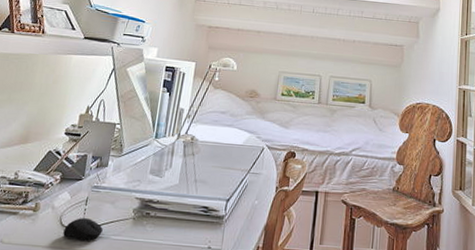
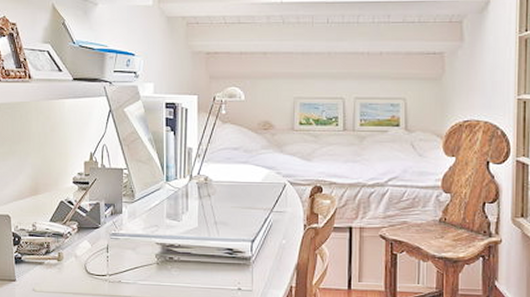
computer mouse: present [63,218,103,241] -> none [90,265,128,287]

